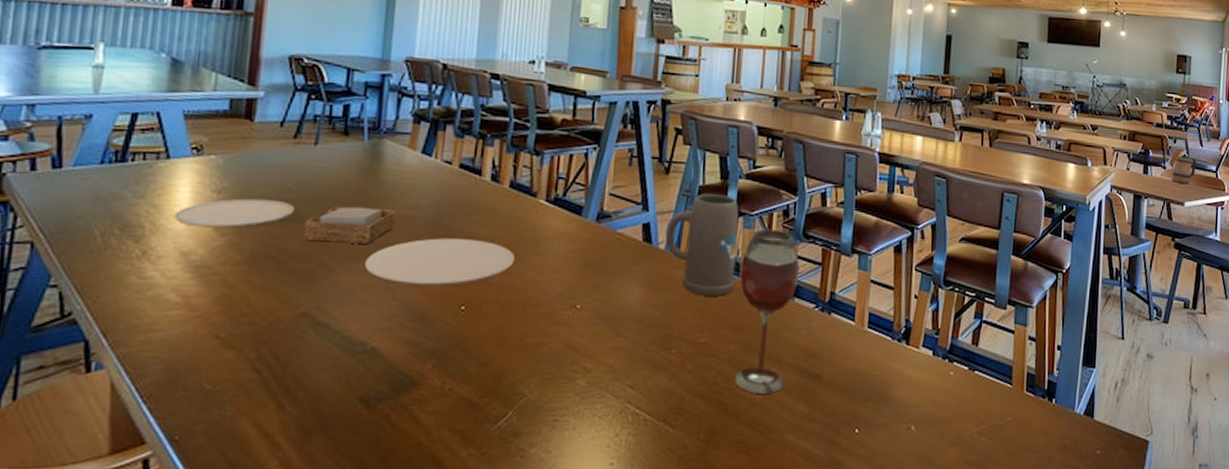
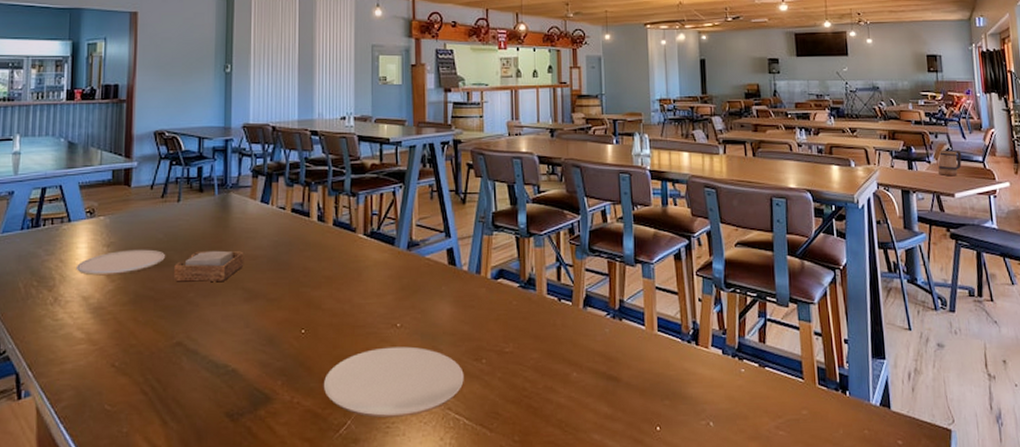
plate: present [365,238,515,287] -> none [223,272,342,315]
plate: none [483,331,650,409] -> present [324,346,464,418]
beer mug: present [665,194,739,296] -> none [467,219,533,310]
wineglass: present [736,229,799,394] -> none [536,246,589,397]

